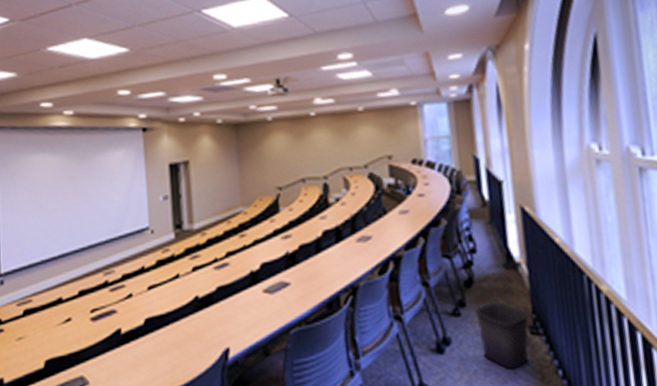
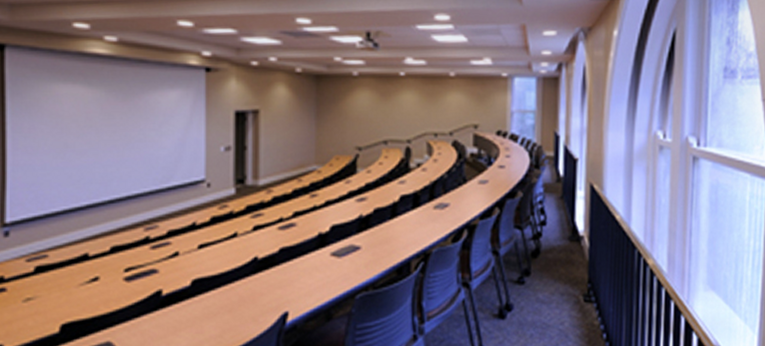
waste bin: present [474,301,530,371] -> none [537,271,585,334]

